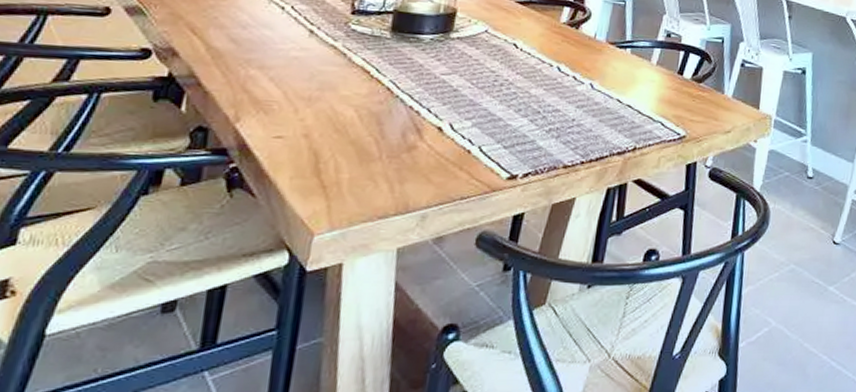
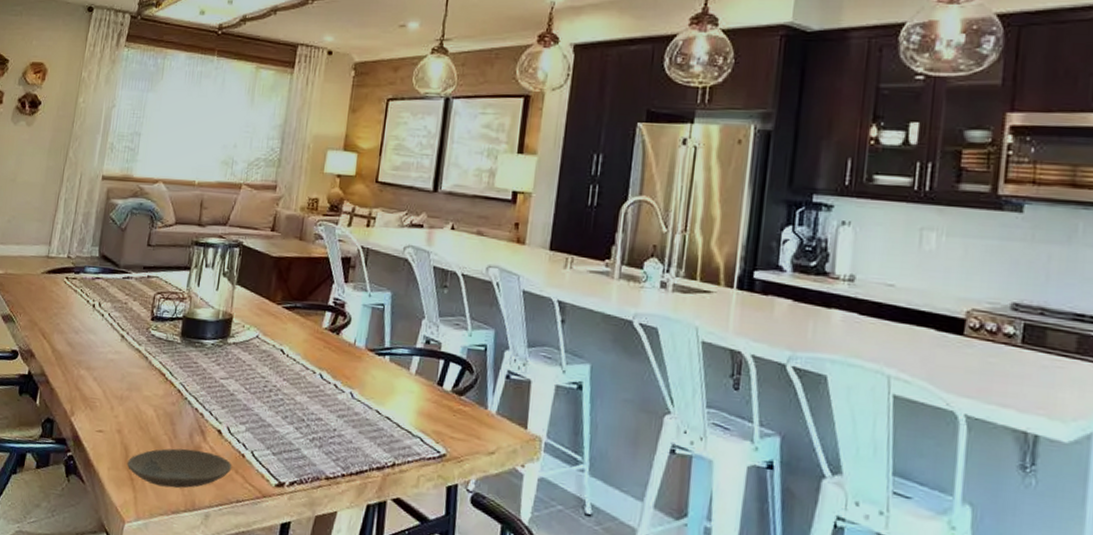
plate: none [317,149,455,192] -> present [127,448,232,488]

